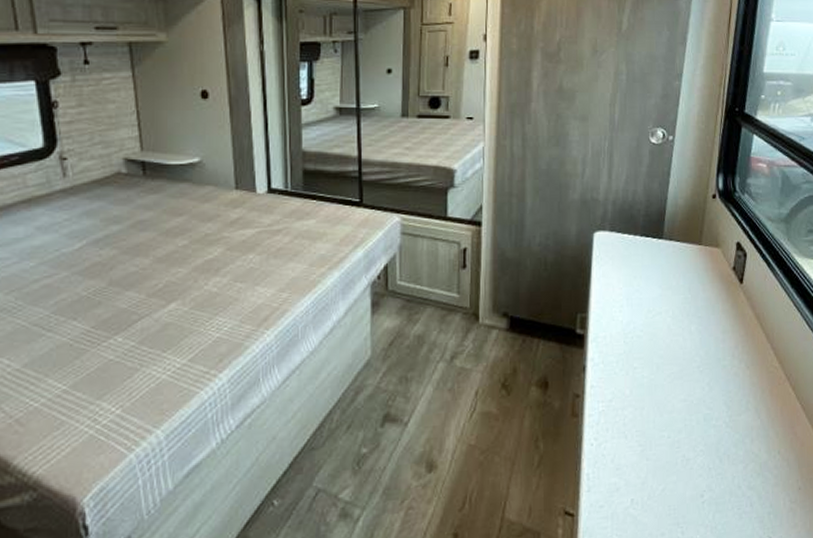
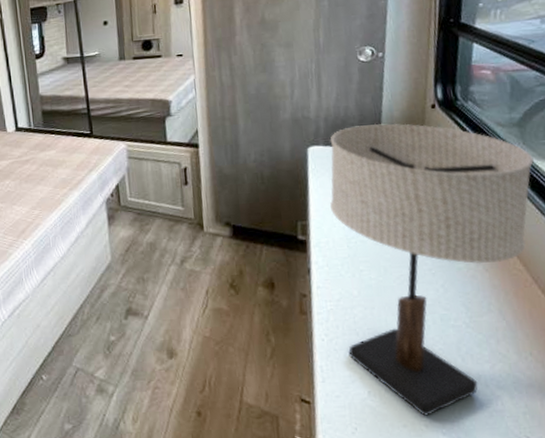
table lamp: none [611,210,795,522] -> present [330,123,534,416]

